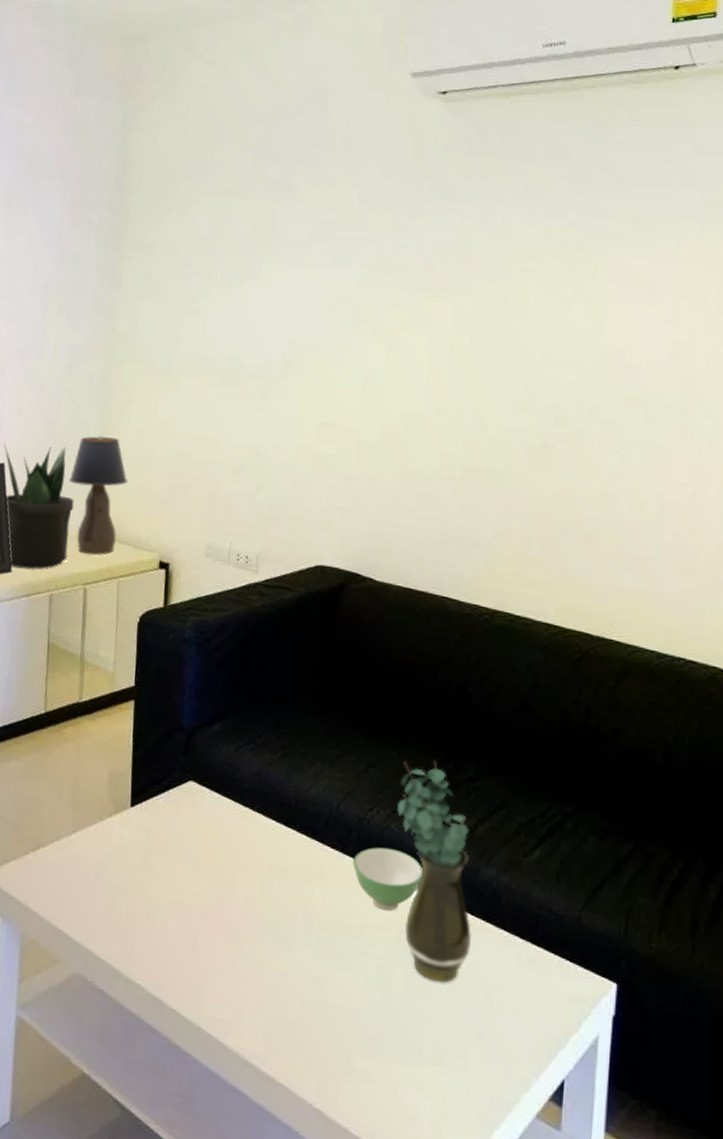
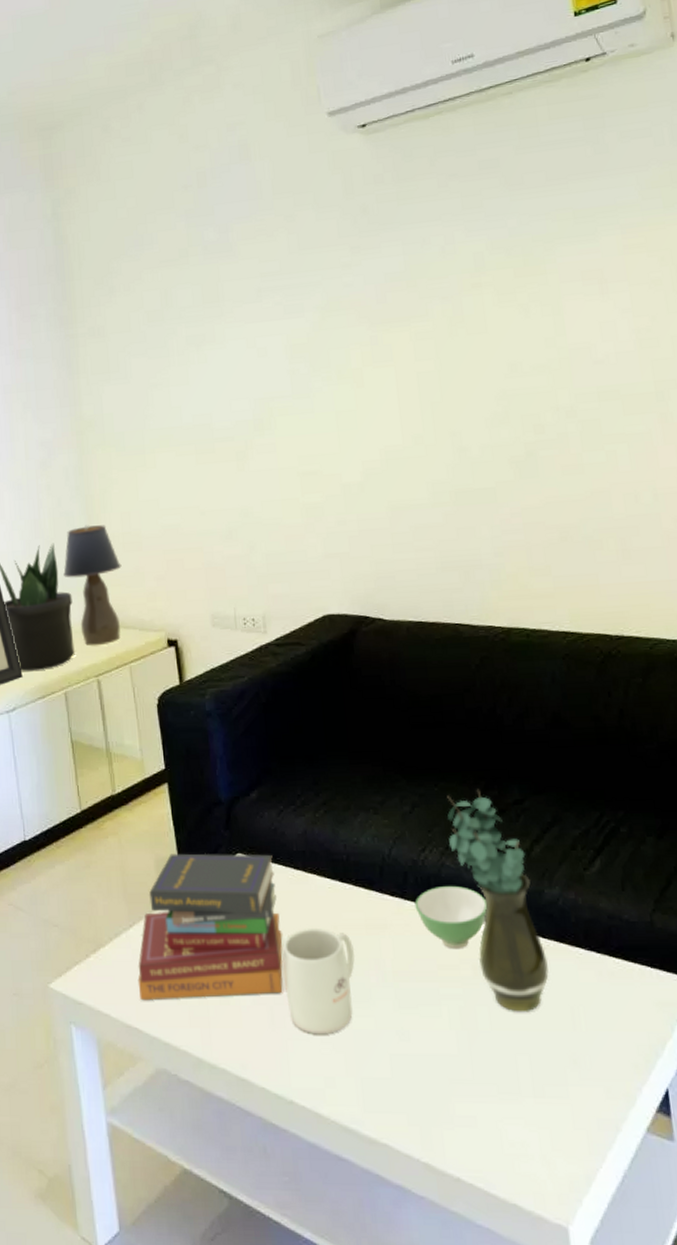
books: none [70,769,224,922] -> present [137,853,283,1001]
mug: none [212,864,286,970] -> present [282,929,355,1035]

